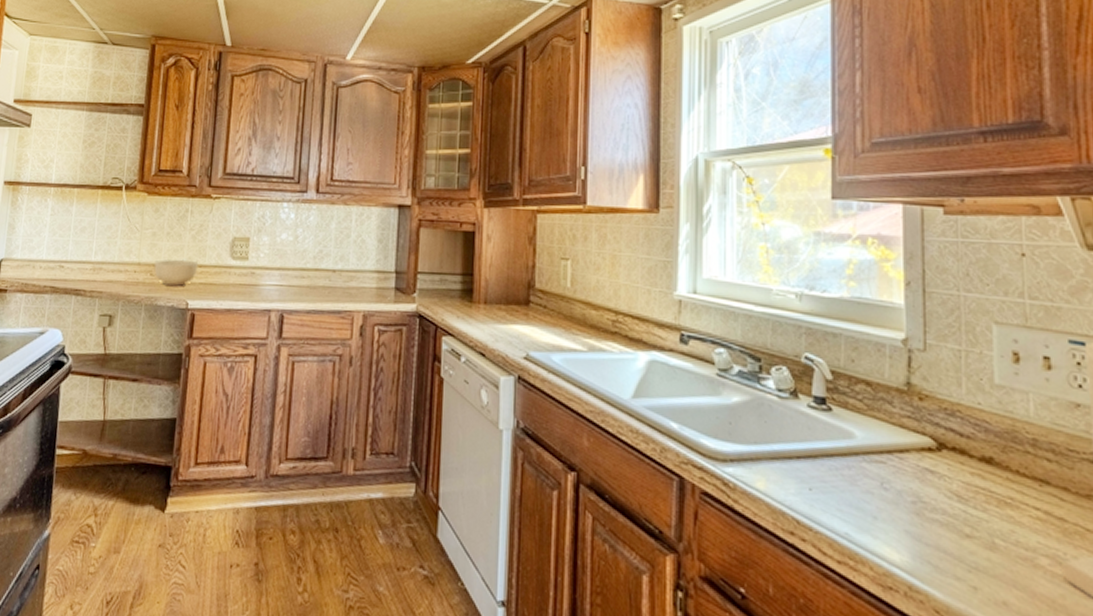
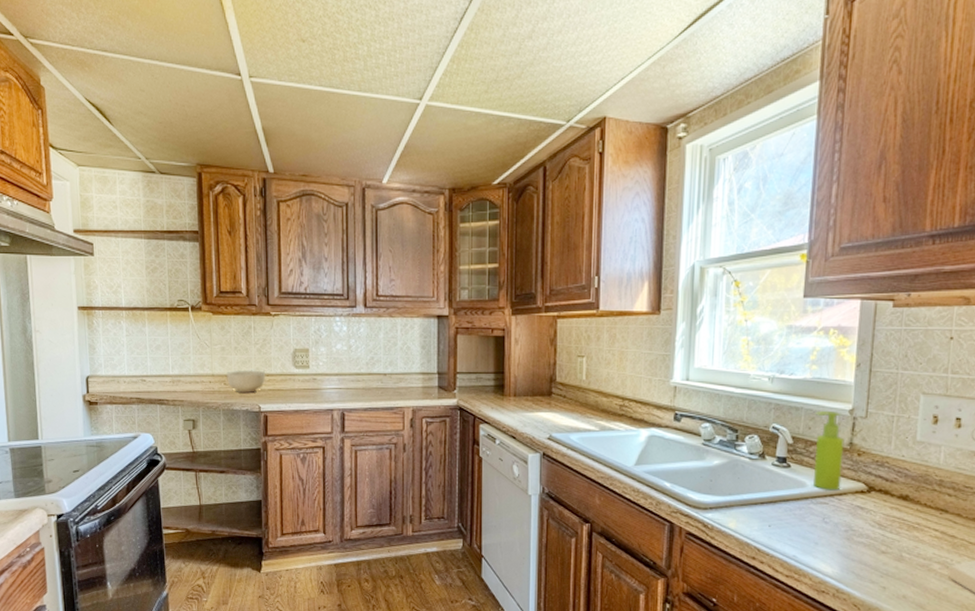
soap dispenser: none [858,338,901,445] -> present [813,410,845,490]

